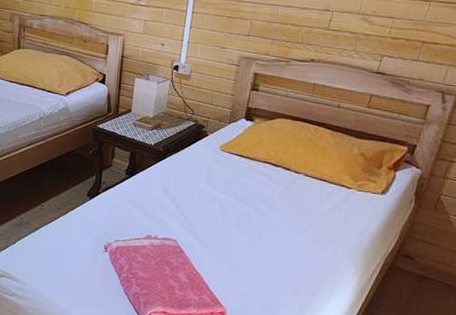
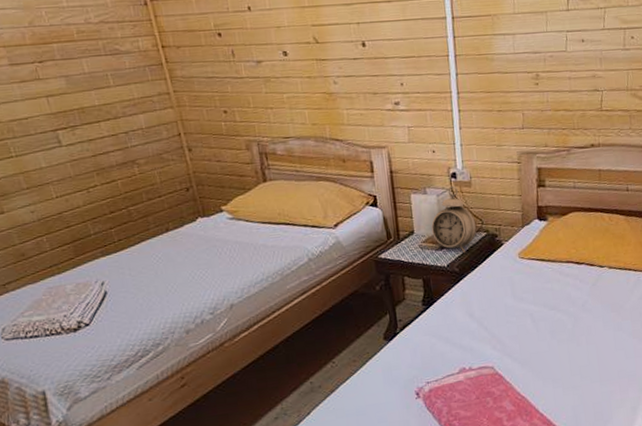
alarm clock: none [147,77,188,137] -> present [431,186,477,254]

